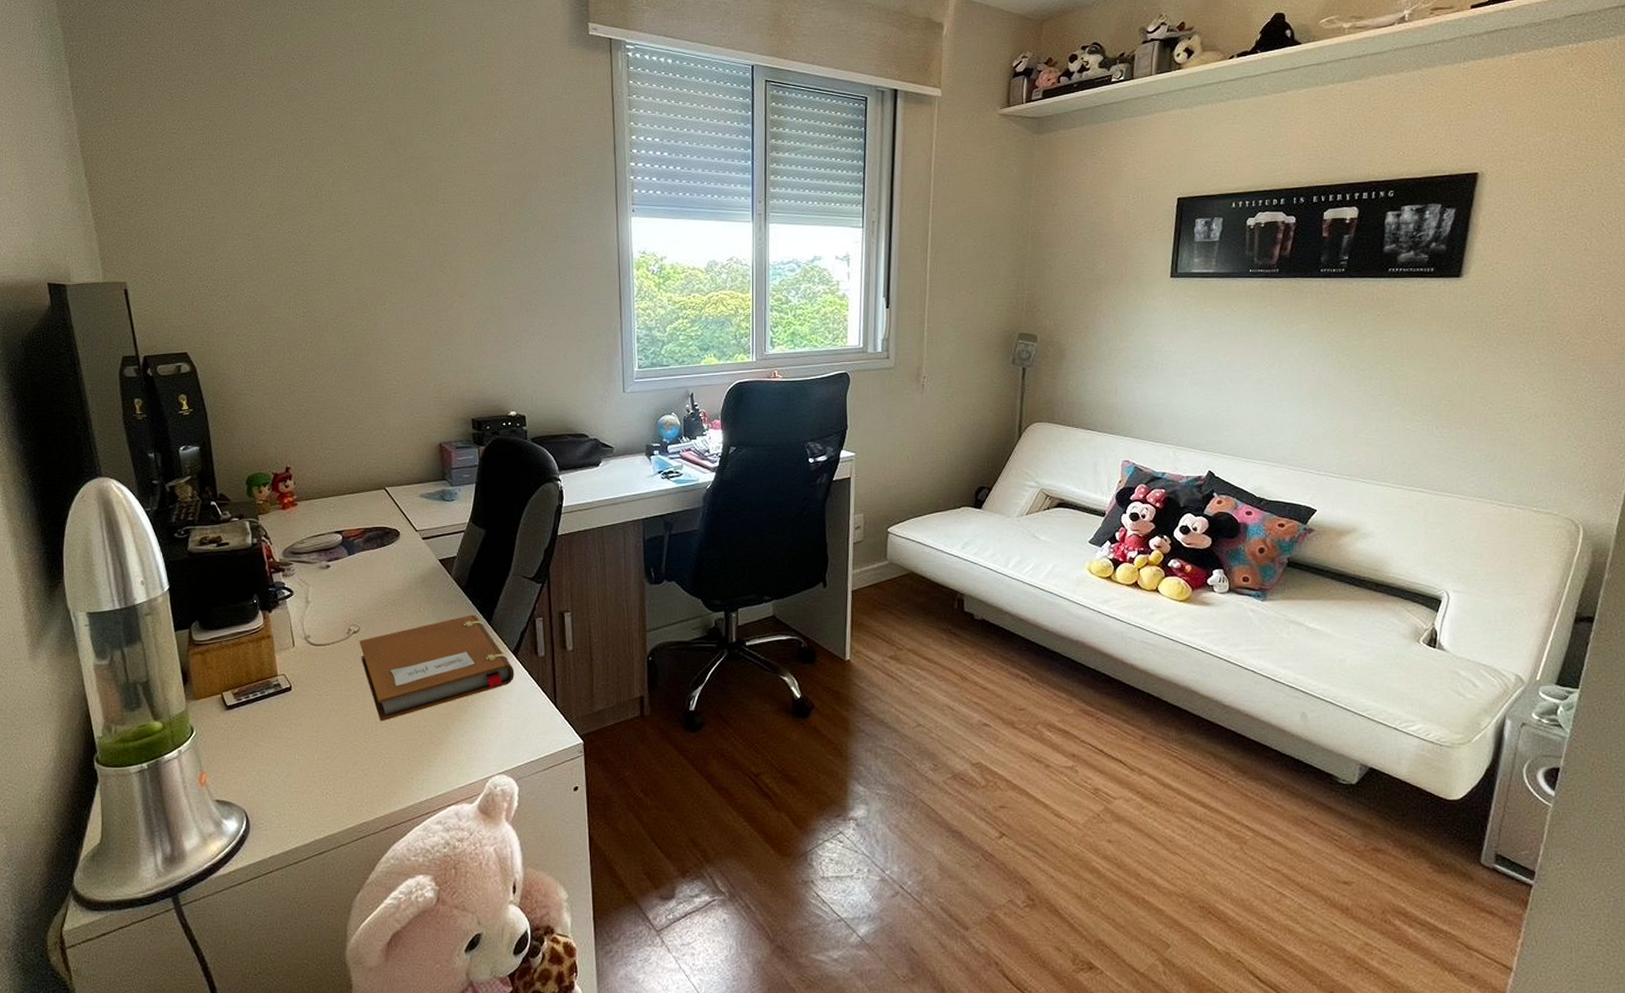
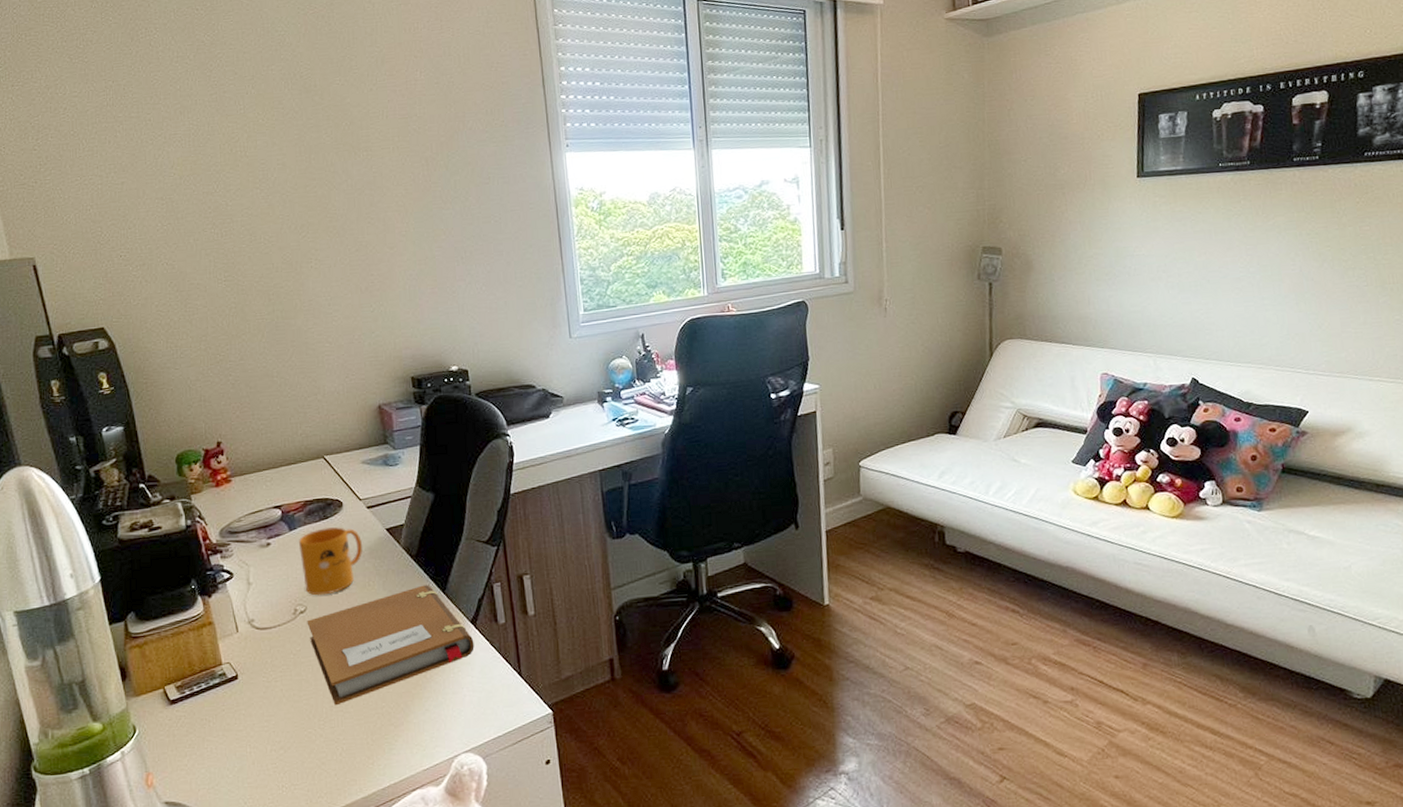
mug: none [357,555,416,618] -> present [299,527,363,596]

